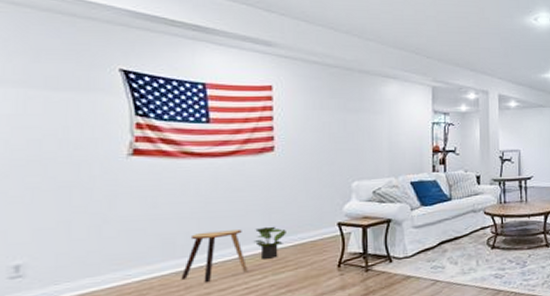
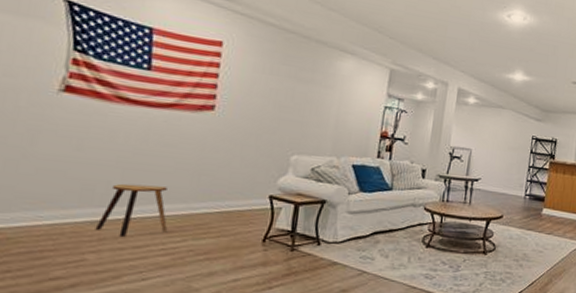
potted plant: present [253,226,286,259] -> none [178,188,214,222]

